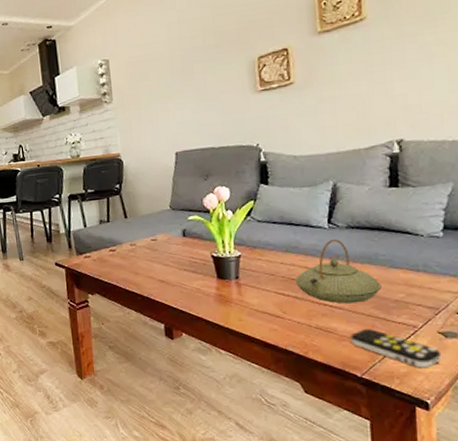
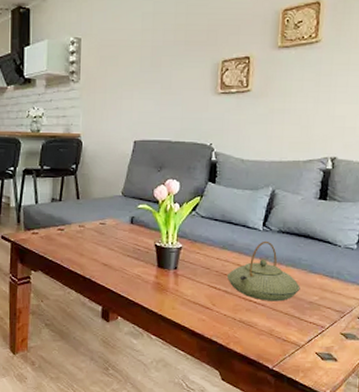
remote control: present [350,329,442,368] -> none [268,326,341,364]

